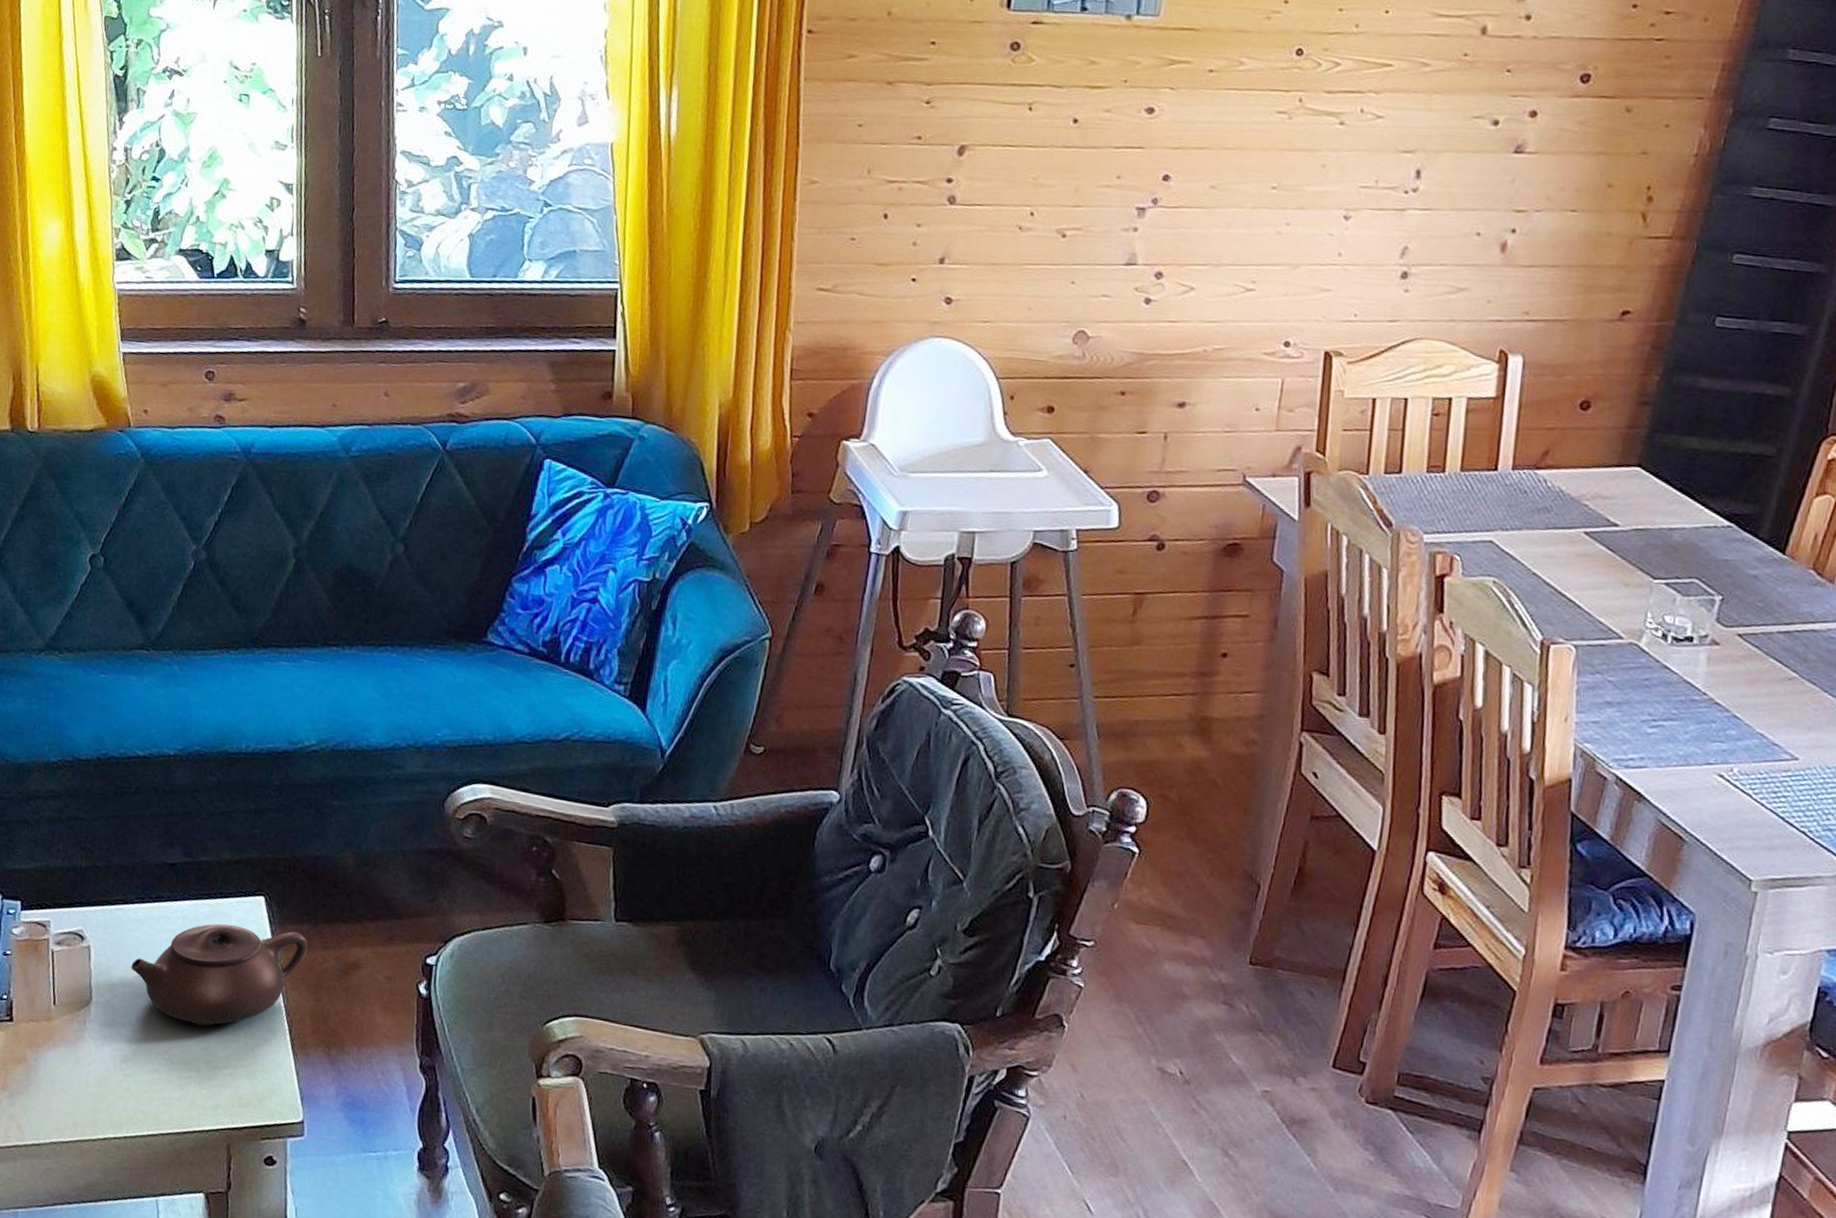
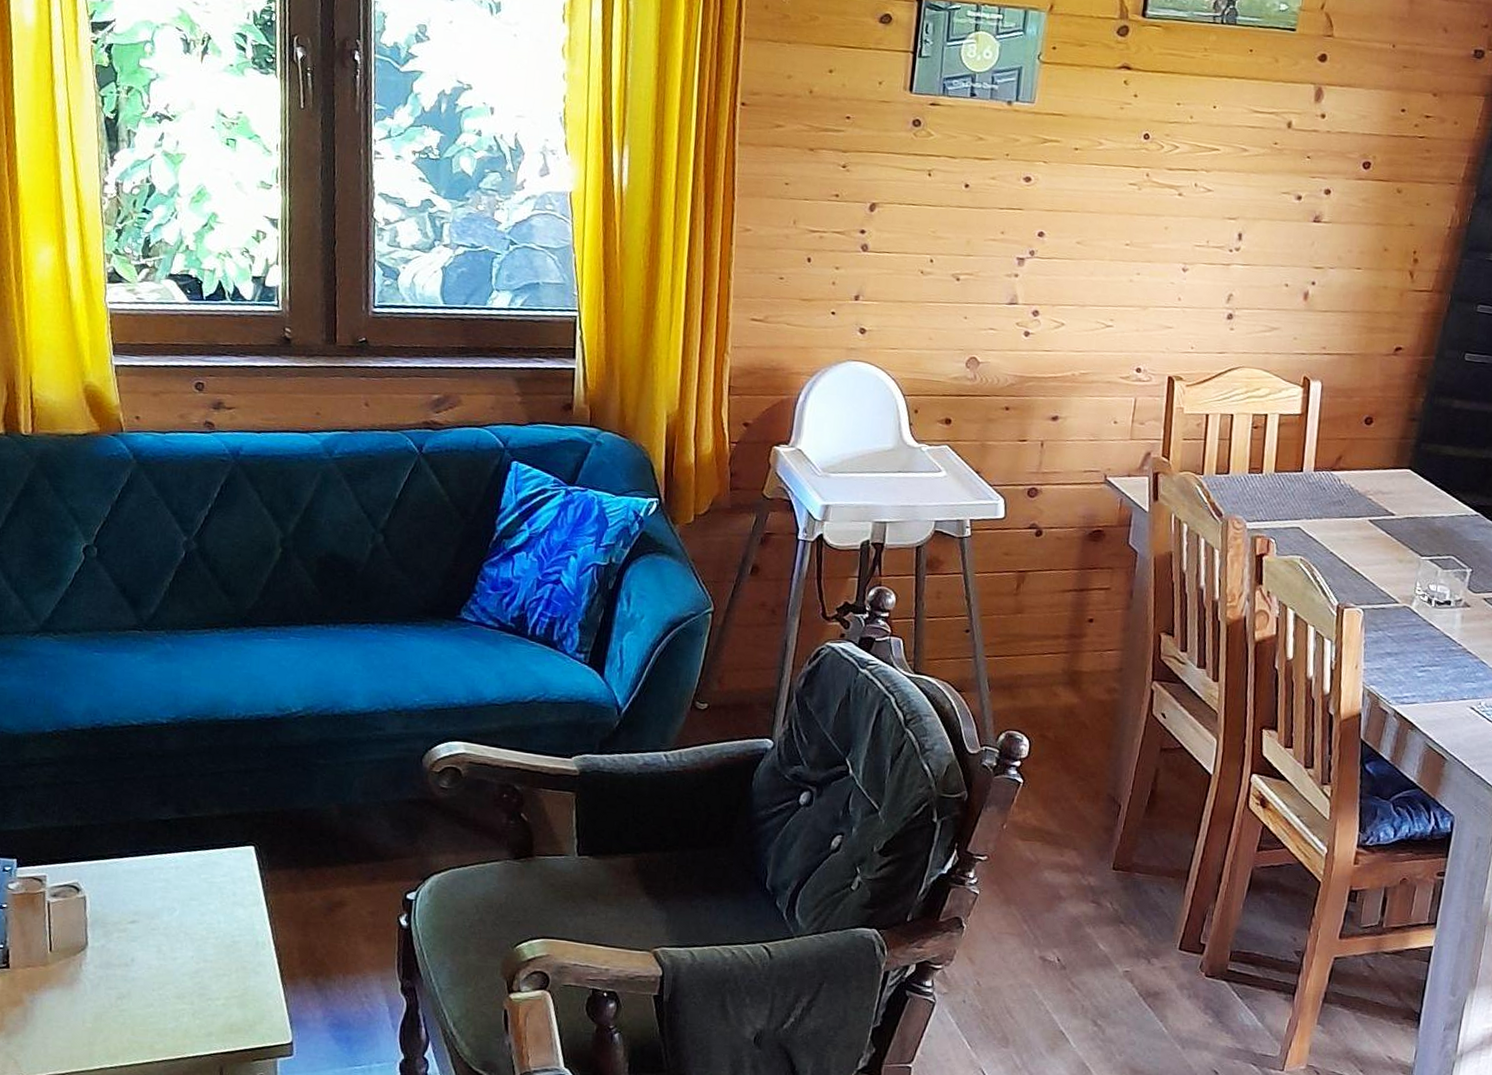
teapot: present [131,923,308,1027] -> none [126,871,296,964]

